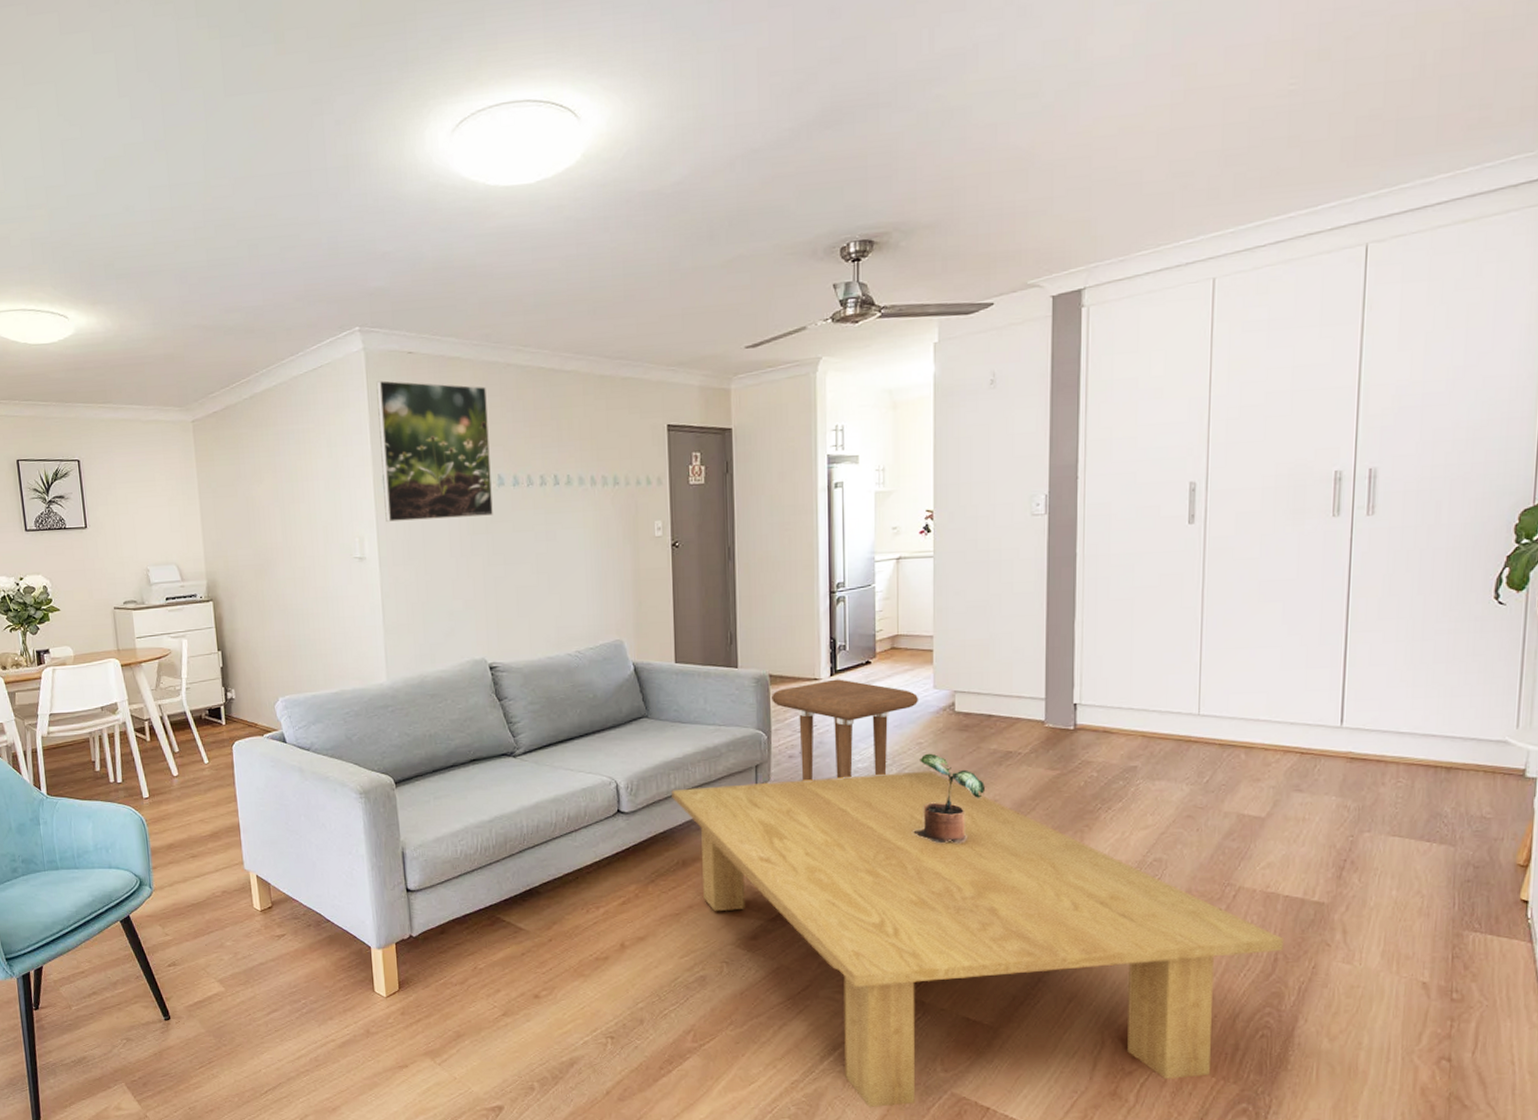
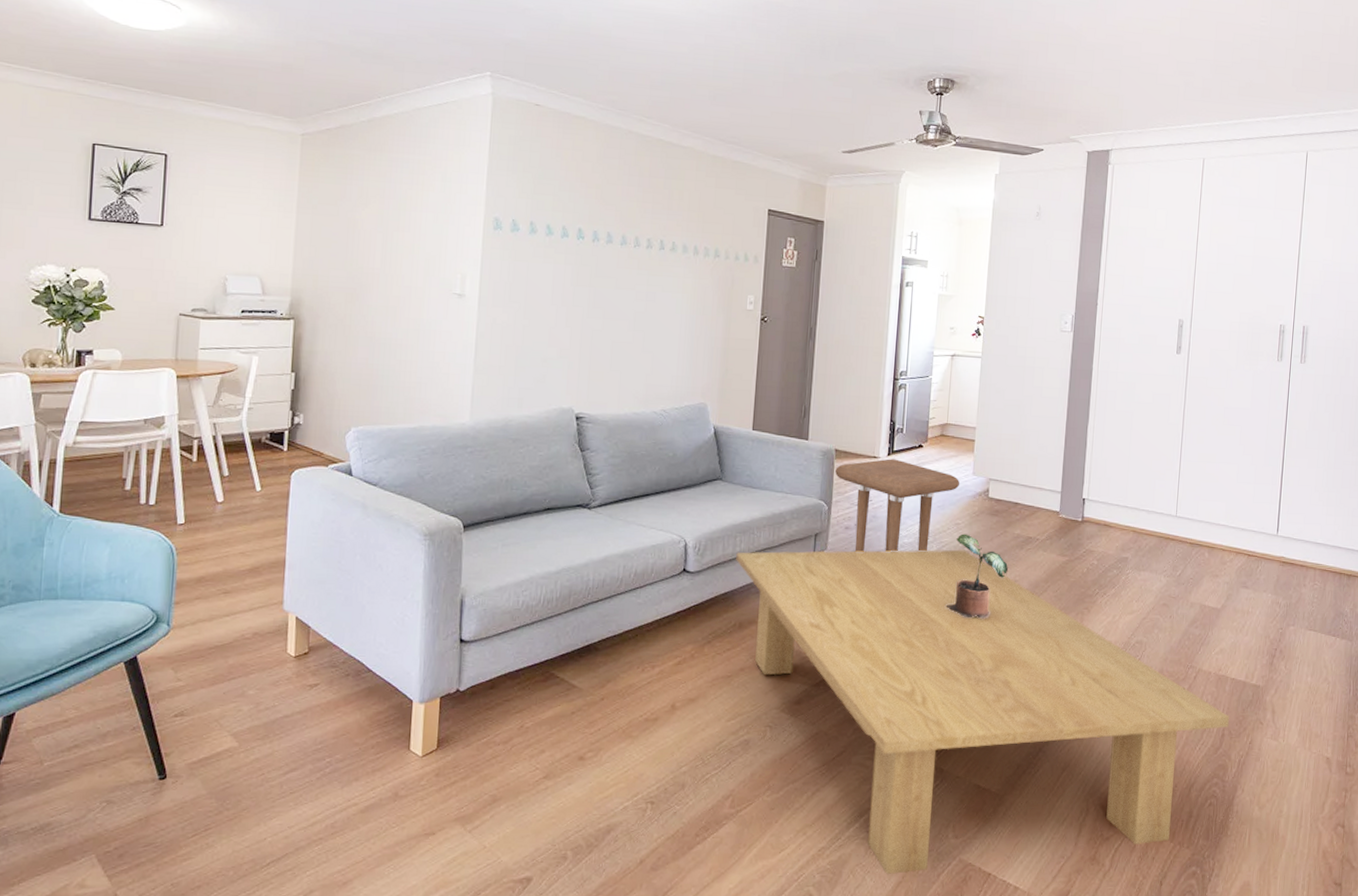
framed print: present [376,380,493,522] -> none [491,126,606,271]

